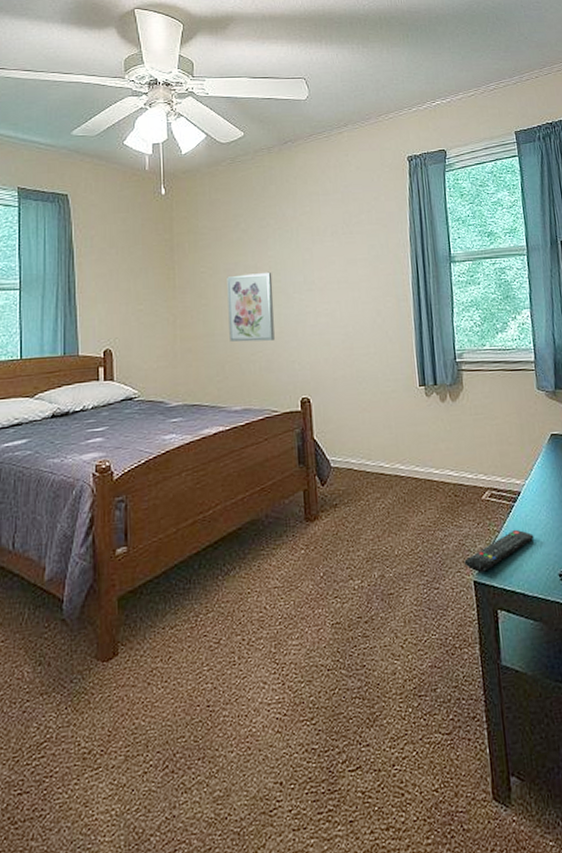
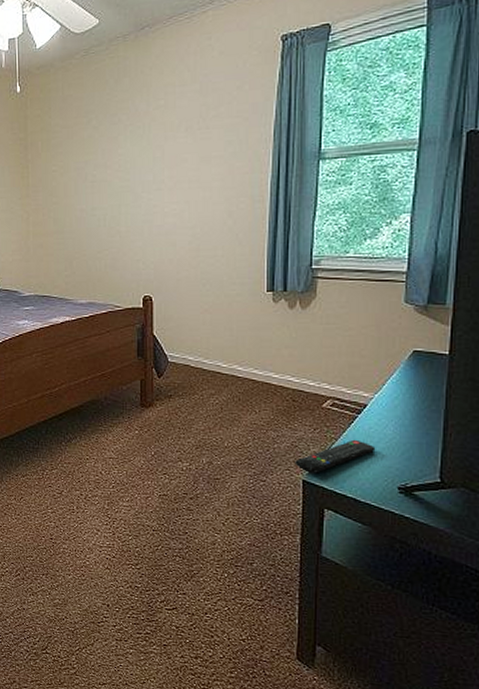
wall art: present [227,272,275,342] -> none [77,170,122,240]

